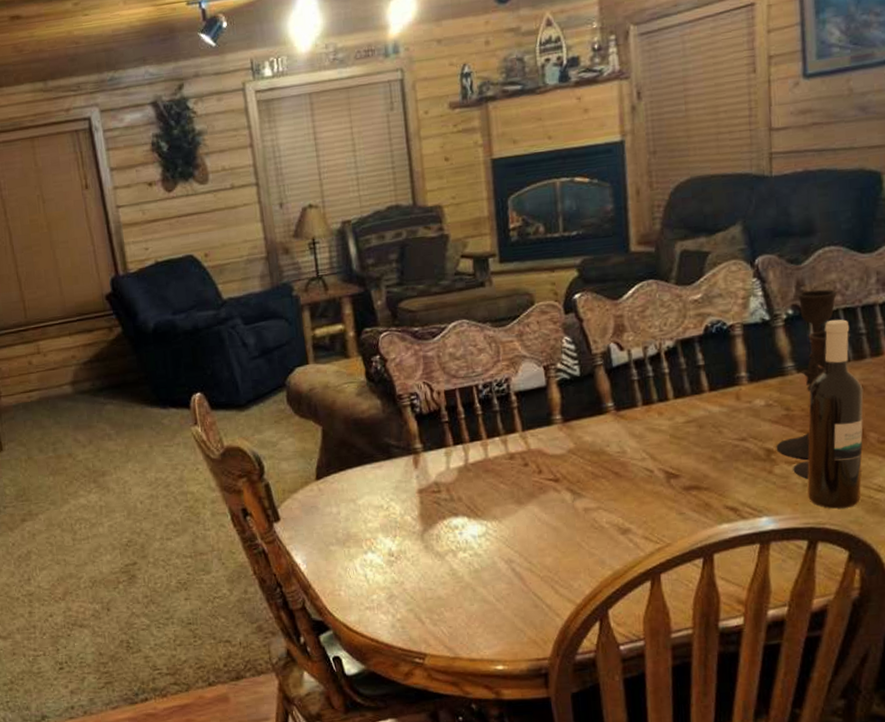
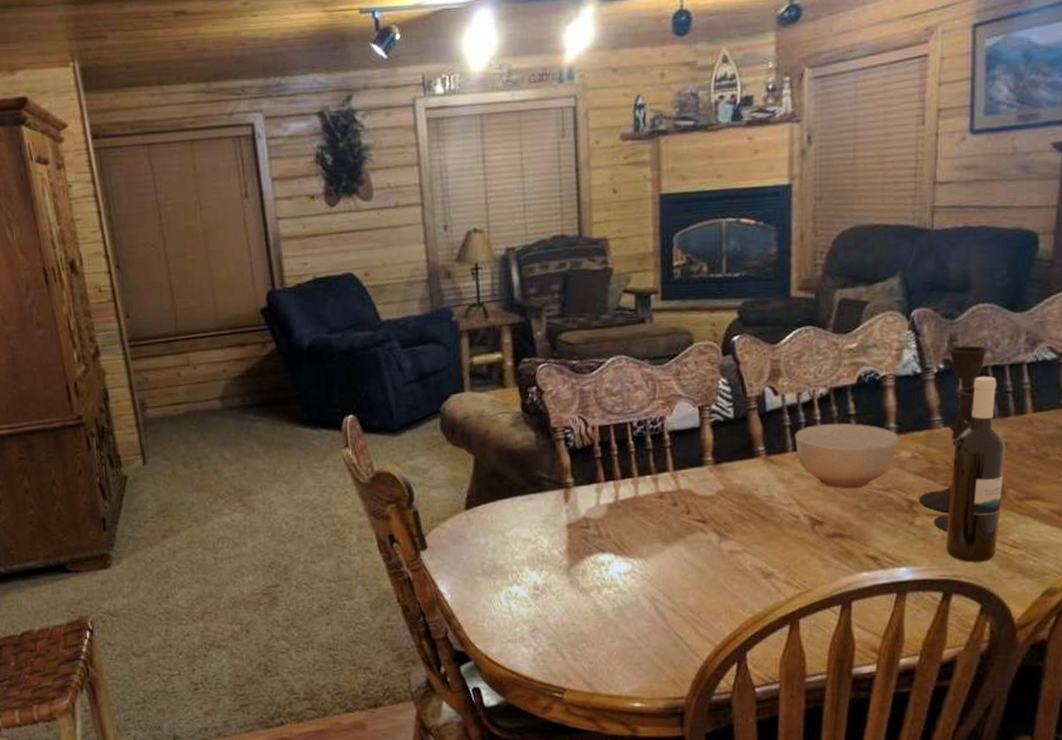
bowl: none [643,374,752,440] -> present [794,423,900,489]

